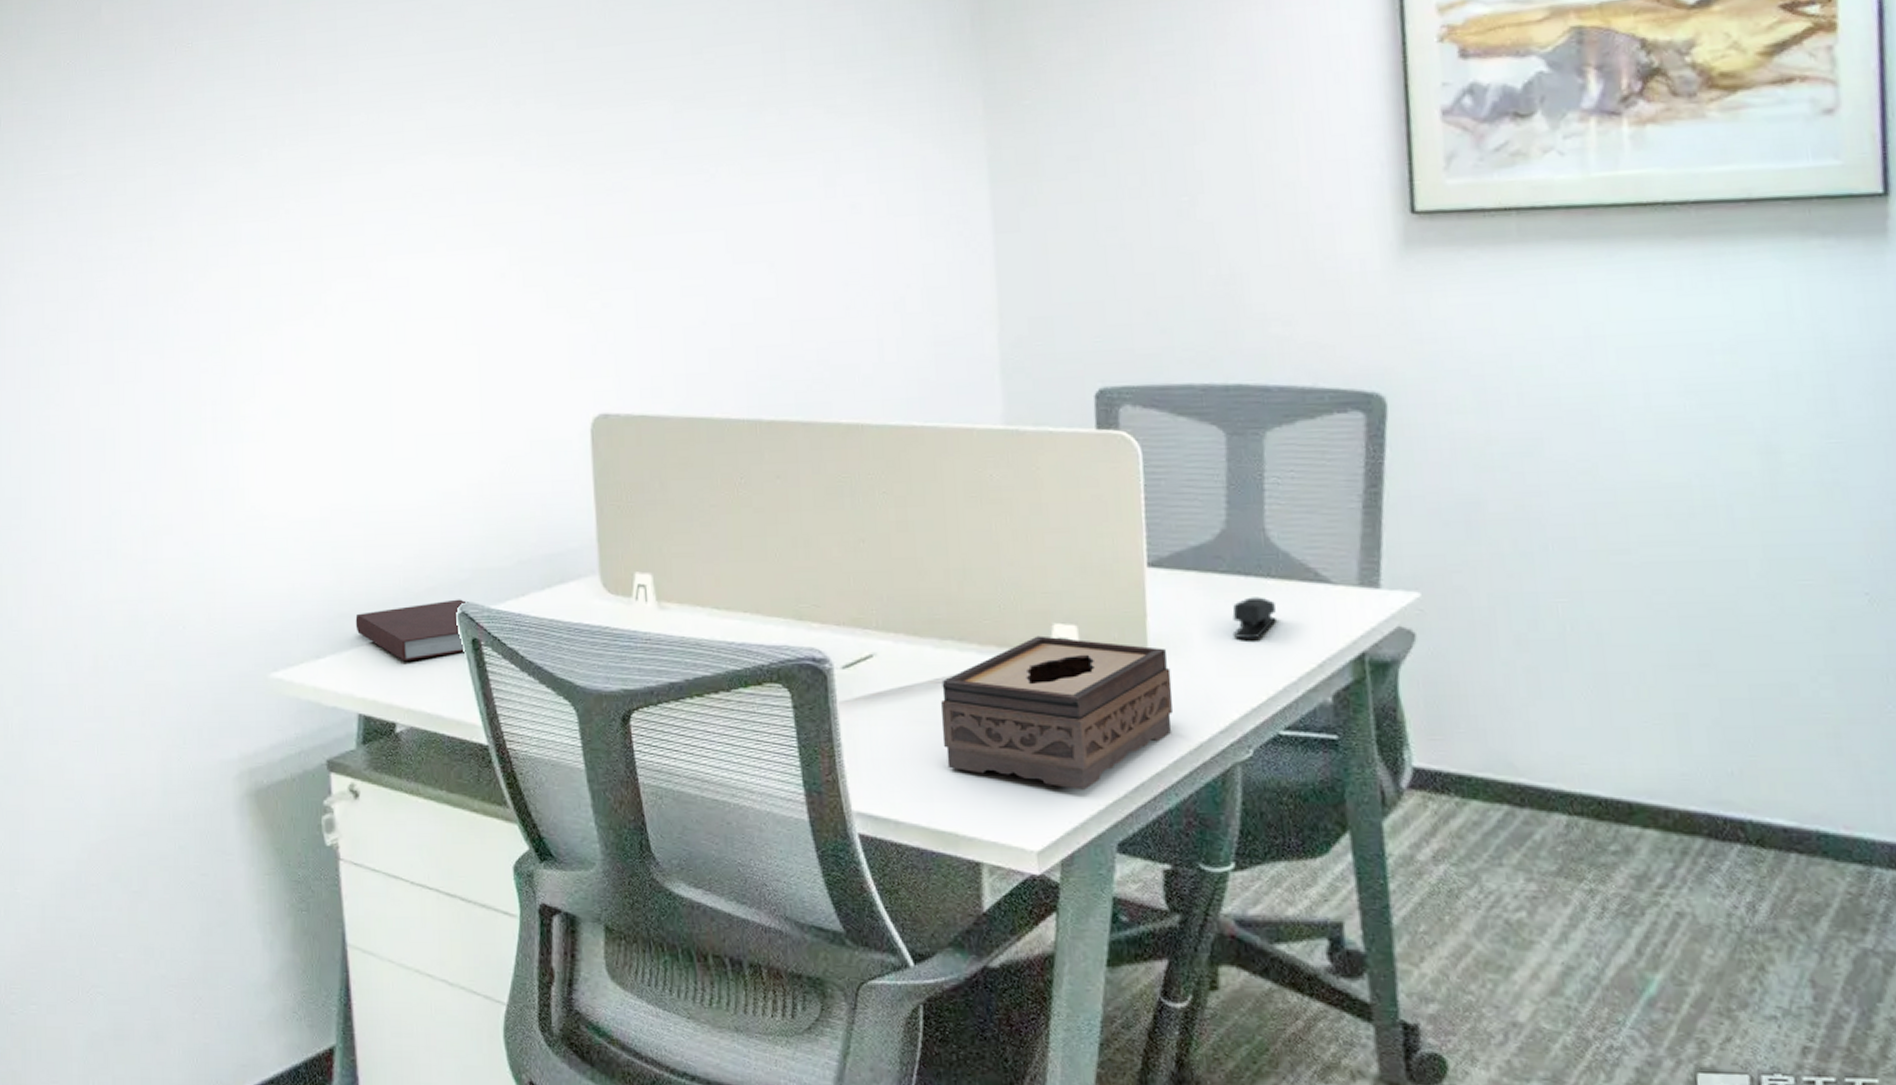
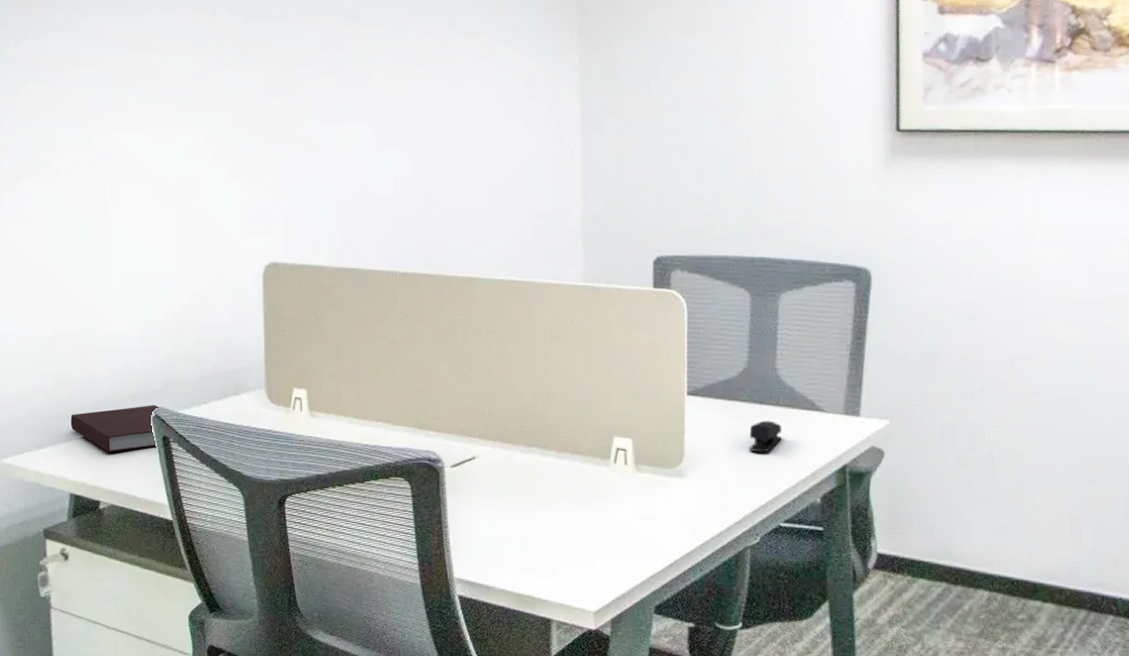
tissue box: present [941,635,1173,790] -> none [525,446,702,565]

